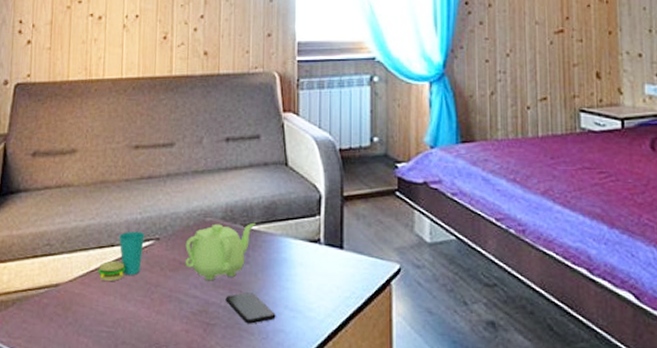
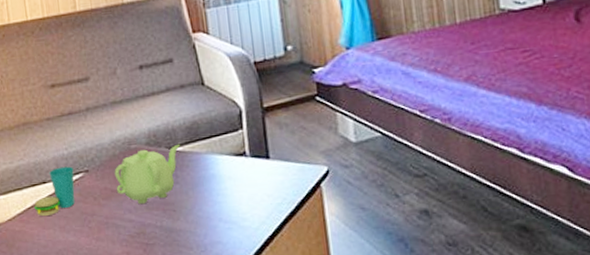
smartphone: present [225,291,276,324] -> none [160,209,212,240]

